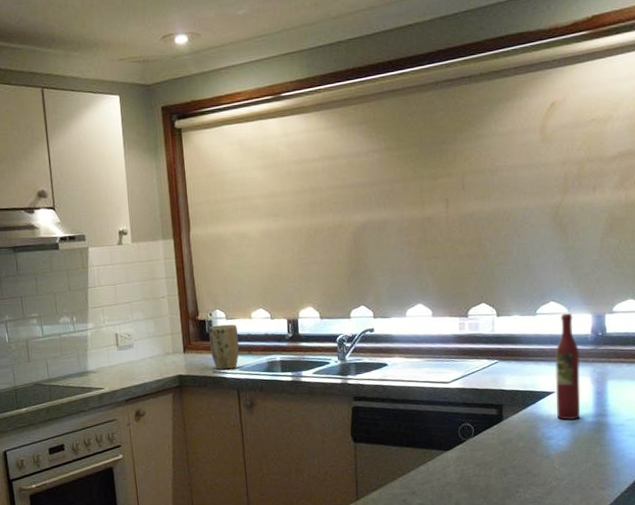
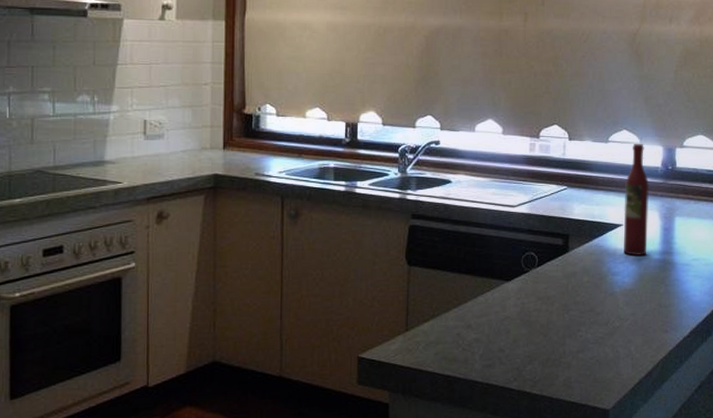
plant pot: present [208,324,240,370] -> none [254,121,289,173]

